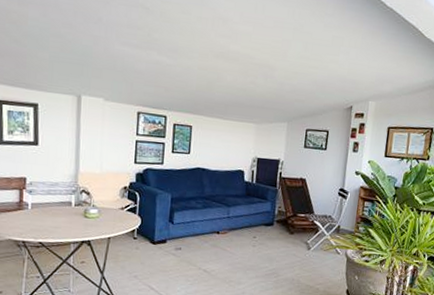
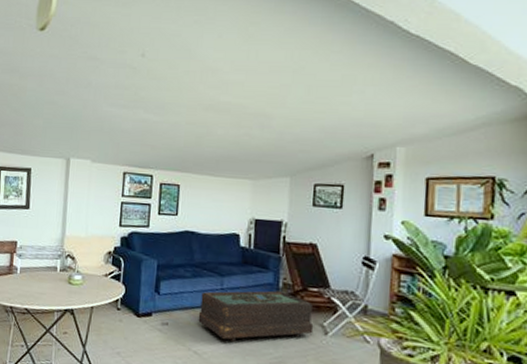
coffee table: none [207,217,300,260] -> present [198,290,314,342]

